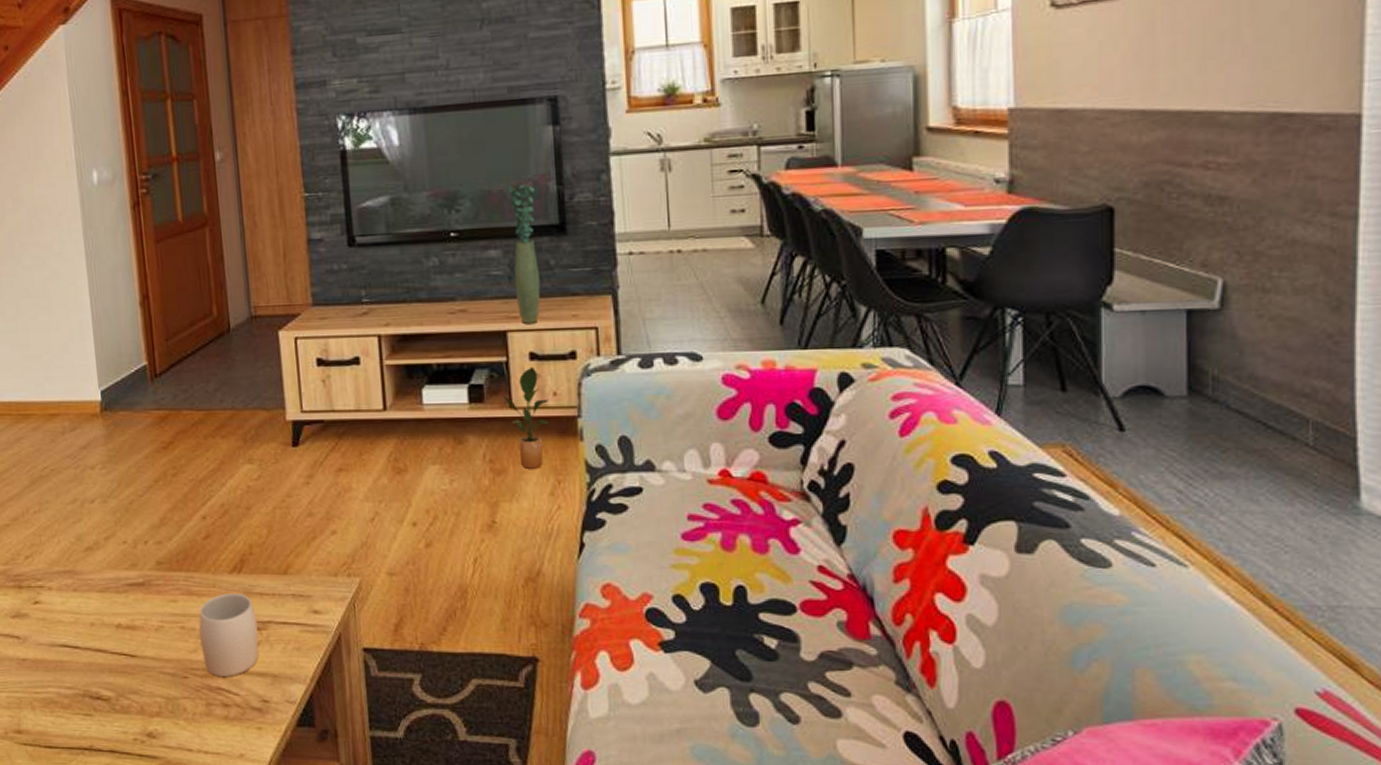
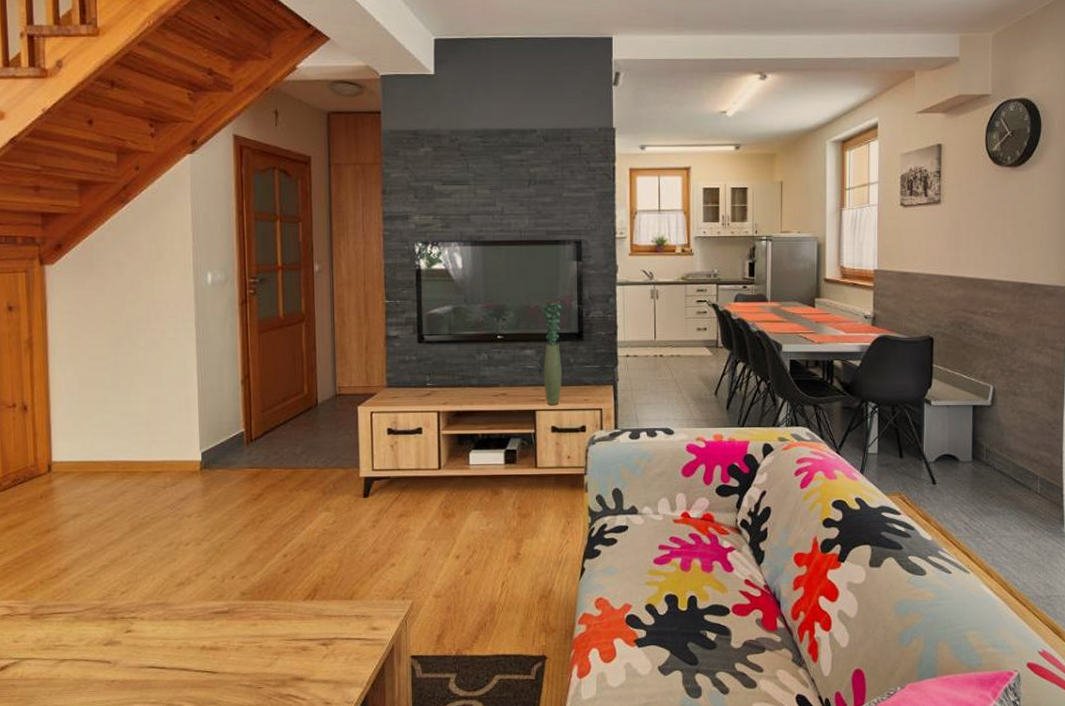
mug: present [198,593,259,677] -> none [274,616,325,685]
potted plant: present [501,366,549,469] -> none [529,437,564,513]

